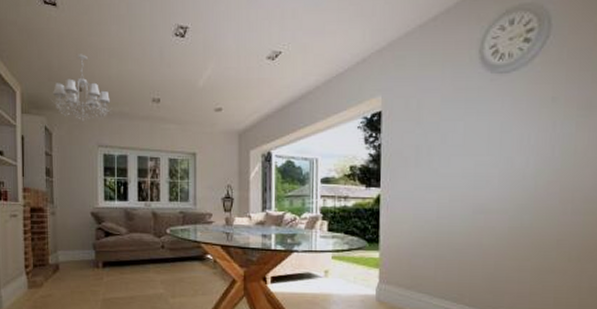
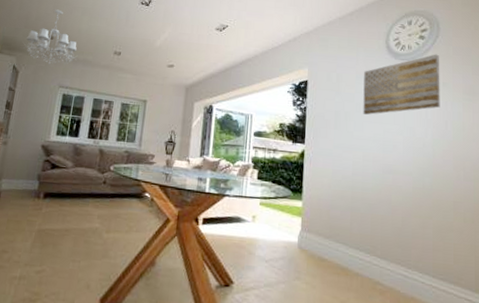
wall art: none [449,60,549,148] -> present [363,54,440,116]

